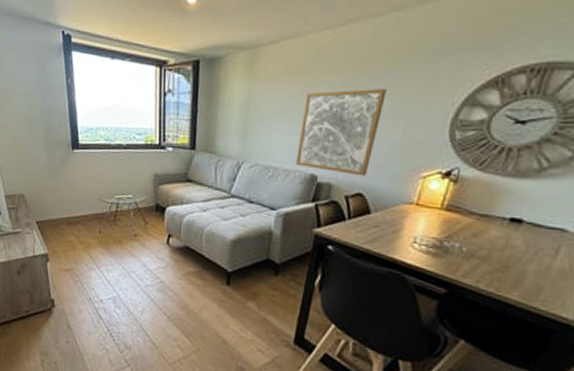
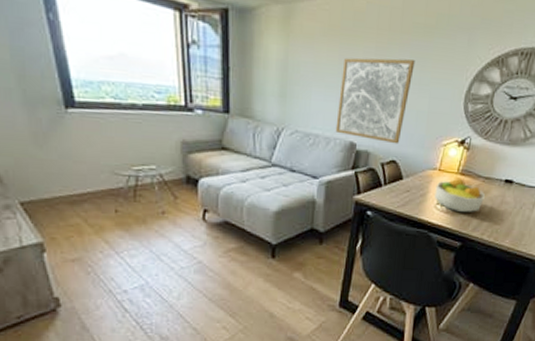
fruit bowl: none [410,214,480,255] -> present [434,178,485,213]

